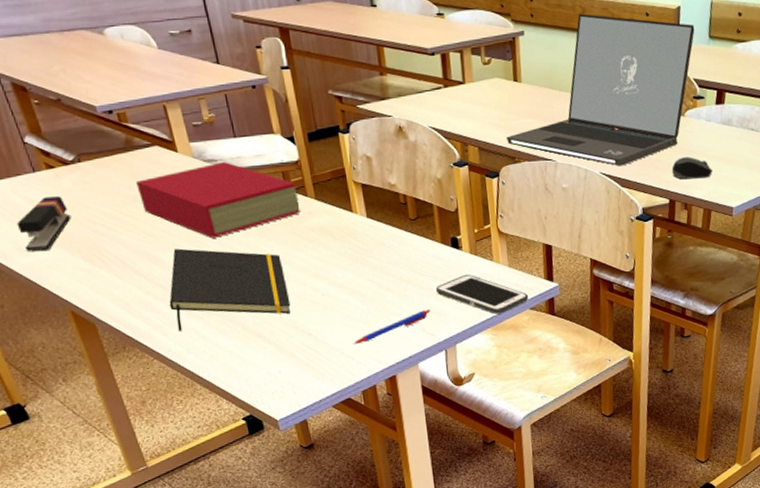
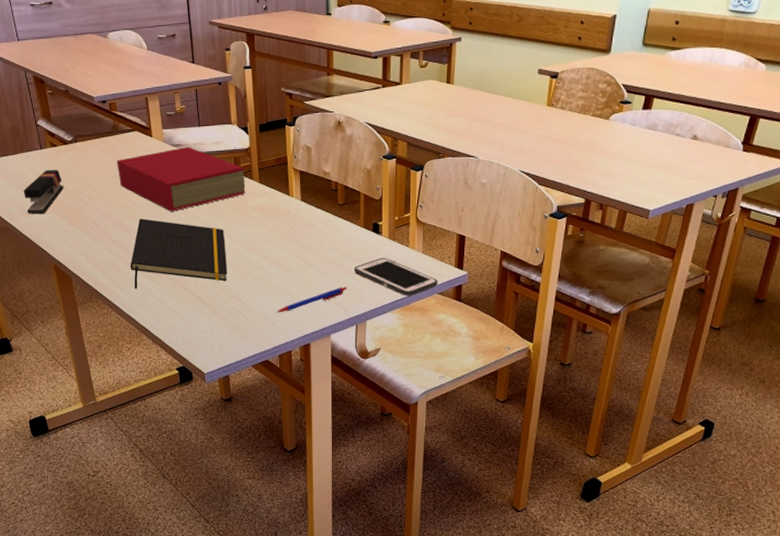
laptop: present [506,14,695,166] -> none [434,22,629,165]
computer mouse: present [671,157,712,180] -> none [590,159,632,181]

